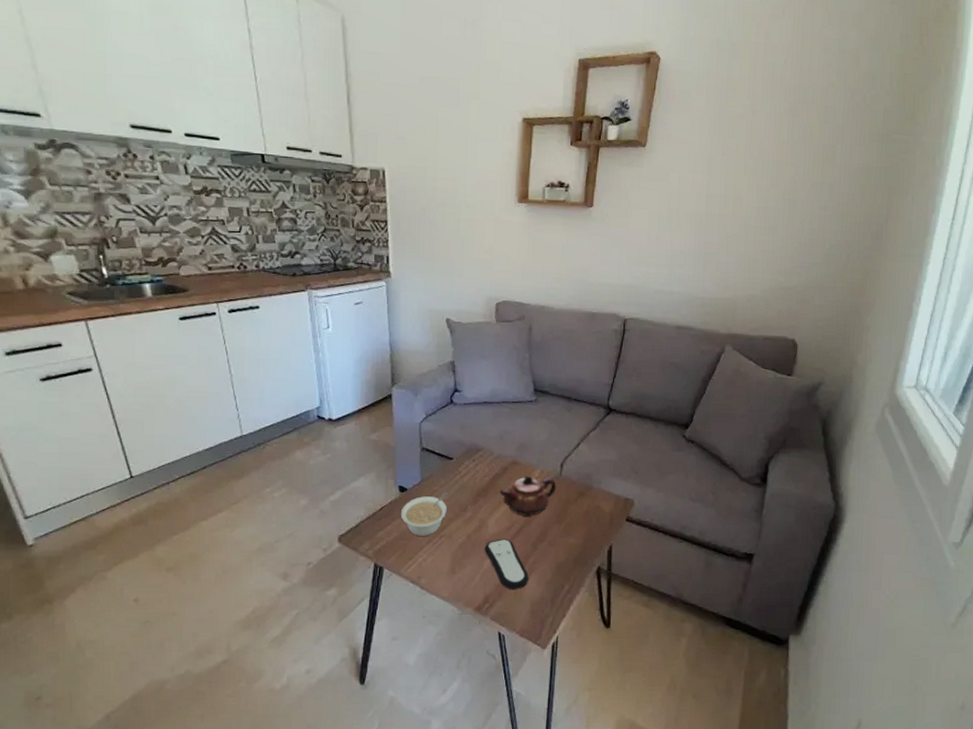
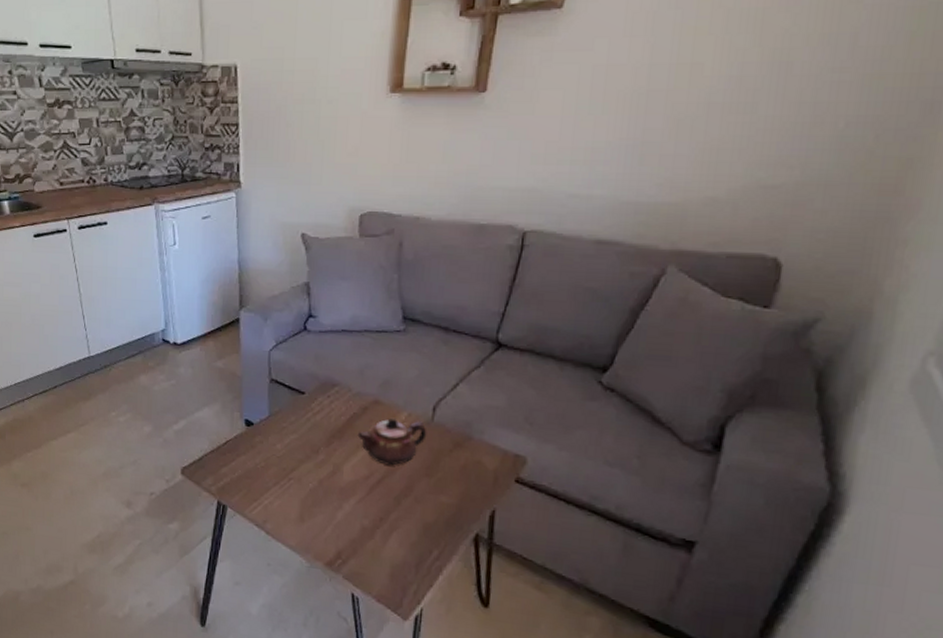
legume: present [400,491,447,536] -> none [246,428,298,477]
remote control: present [484,538,529,589] -> none [338,488,390,548]

